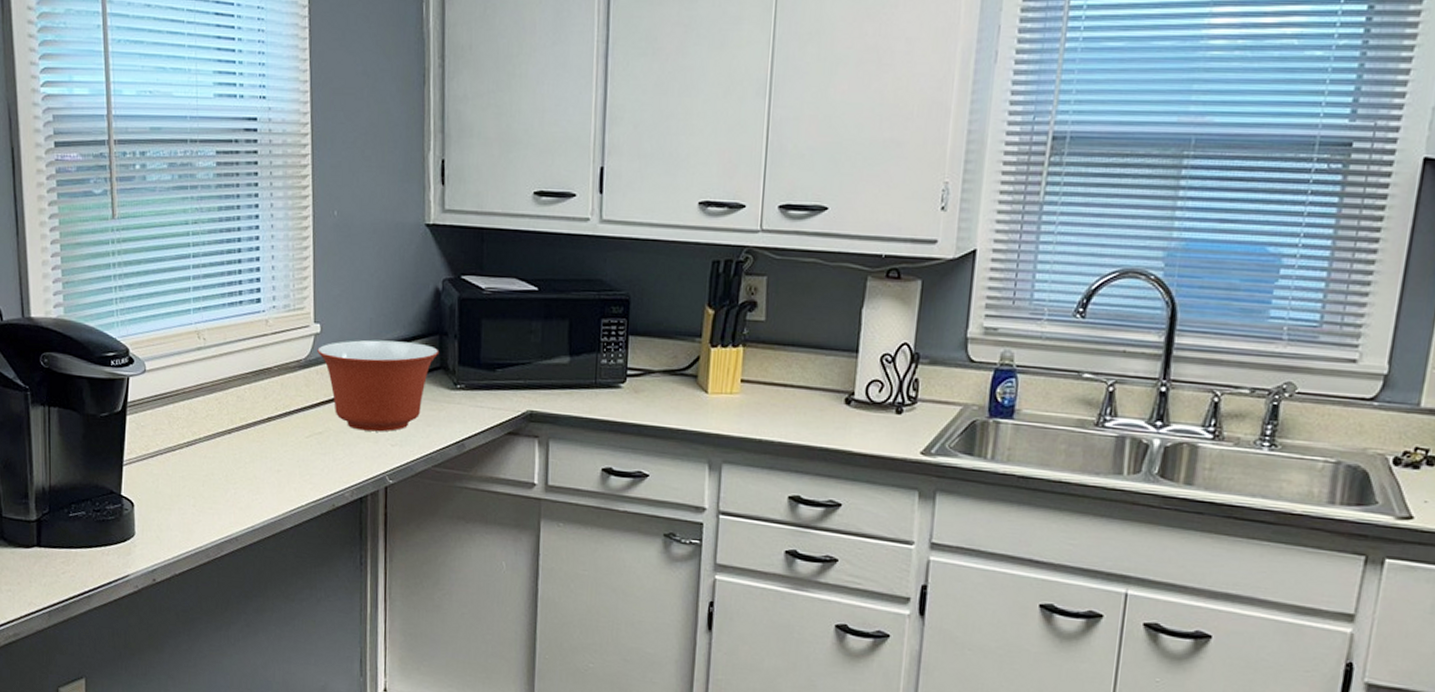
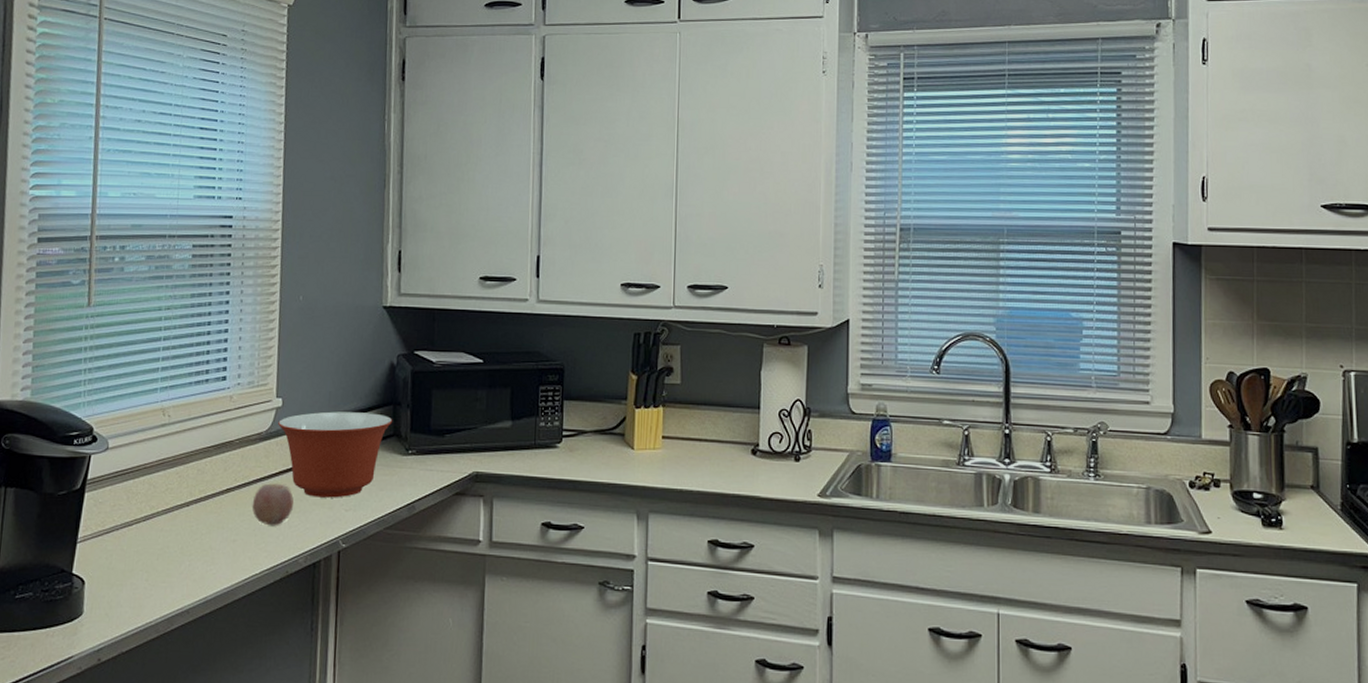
fruit: none [294,414,337,458] -> present [252,483,294,526]

